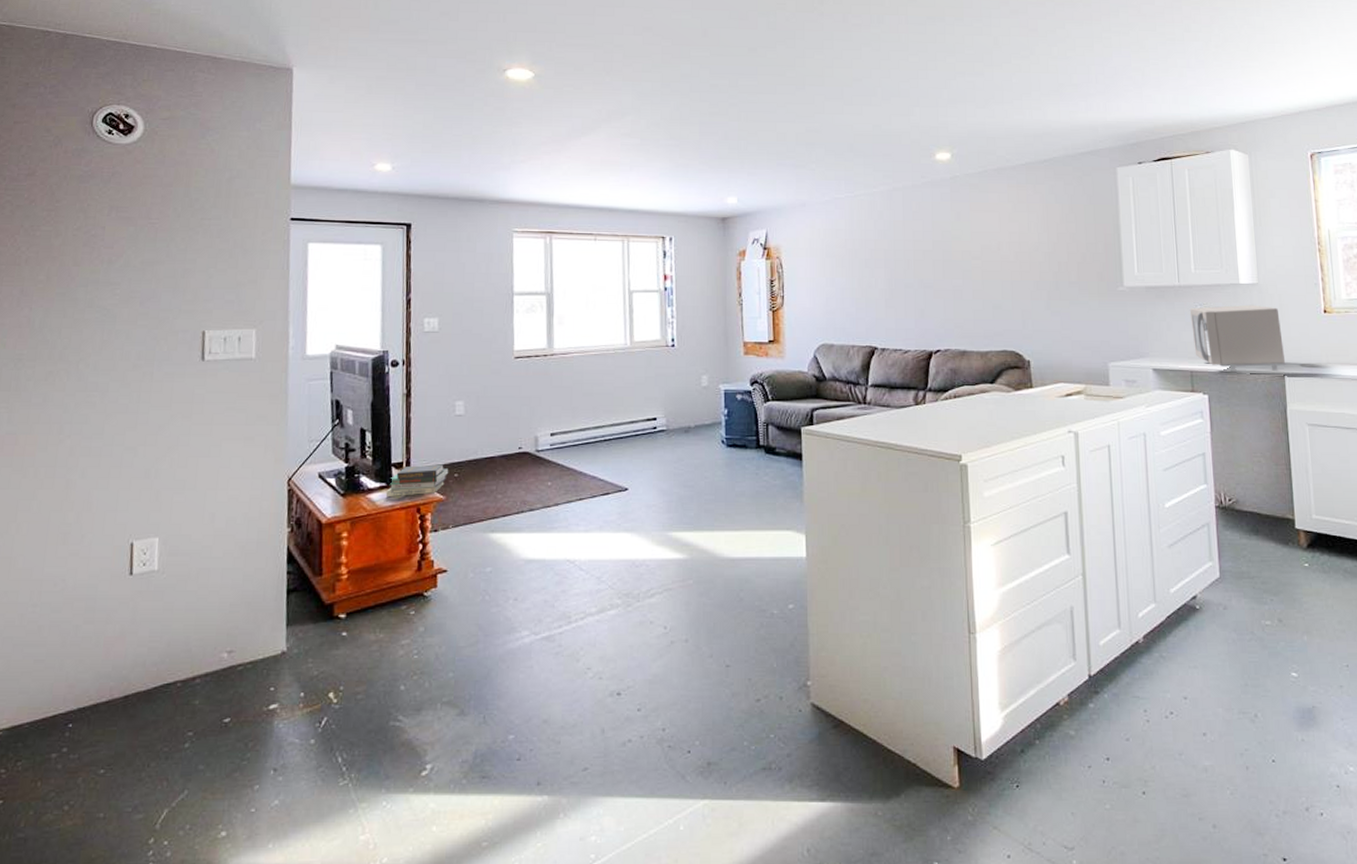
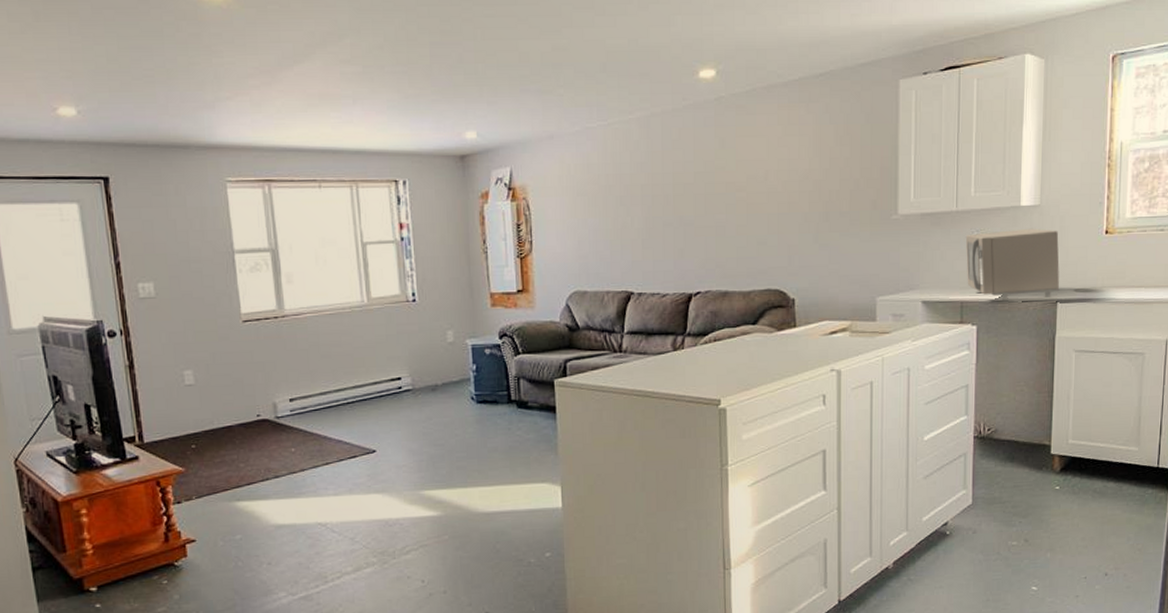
books: present [385,464,449,498] -> none [121,436,186,473]

